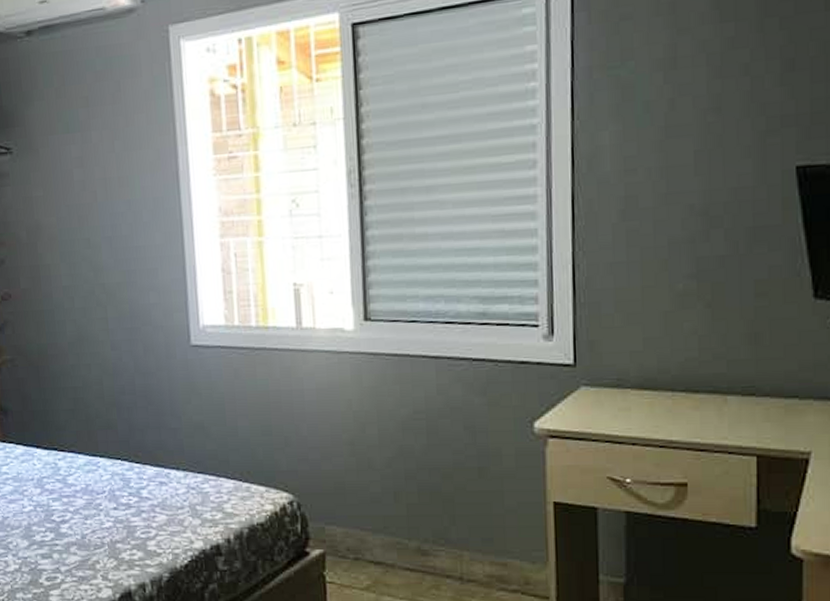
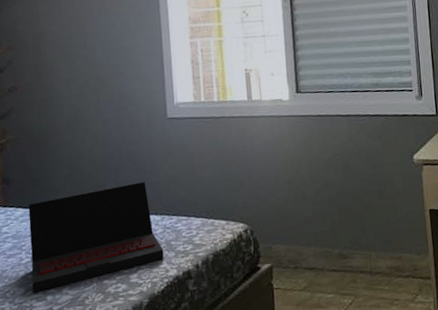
laptop: none [28,427,188,548] -> present [28,182,164,293]

